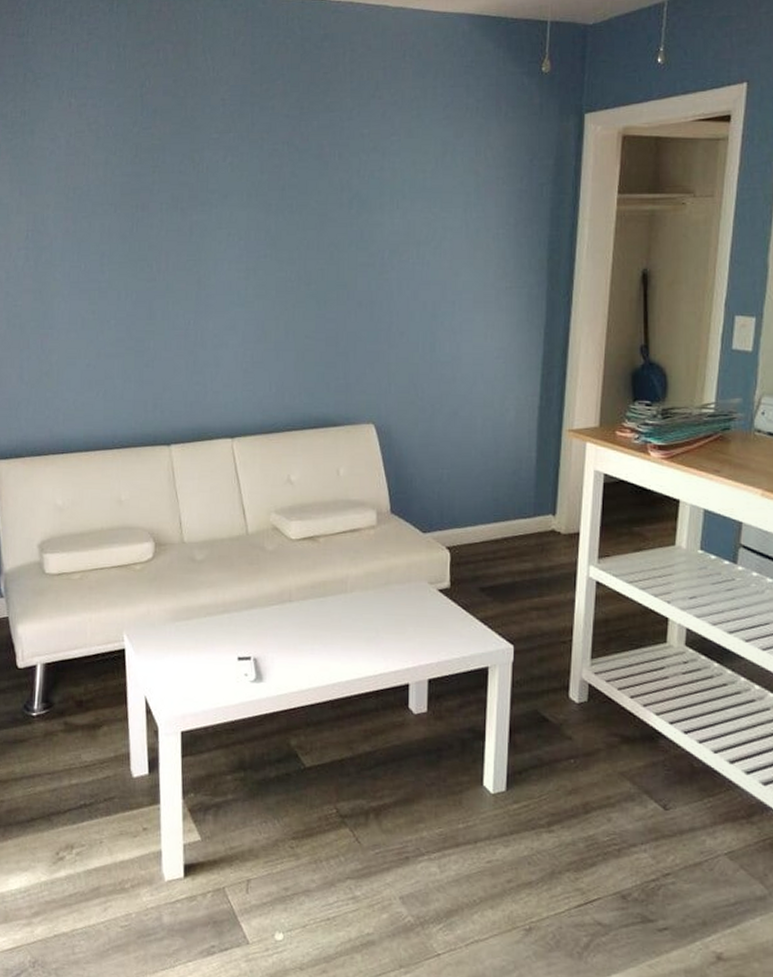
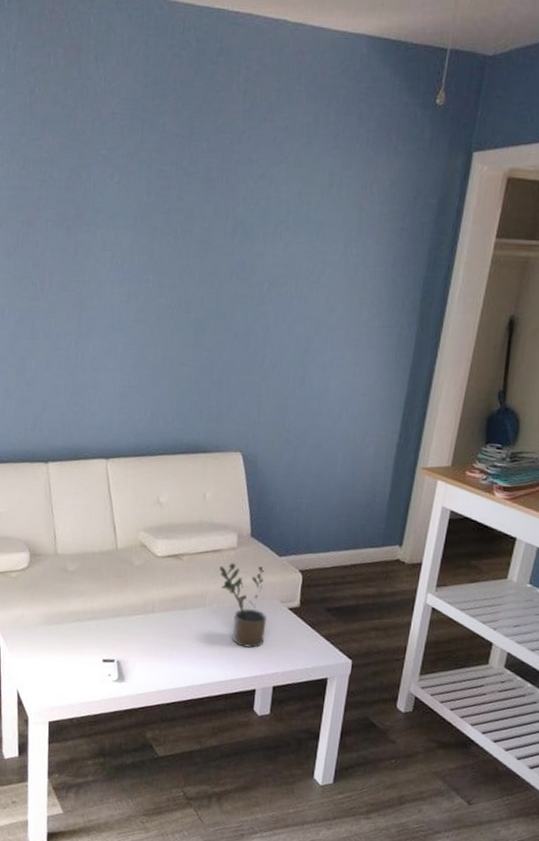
potted plant: none [360,543,415,637] -> present [220,563,267,648]

